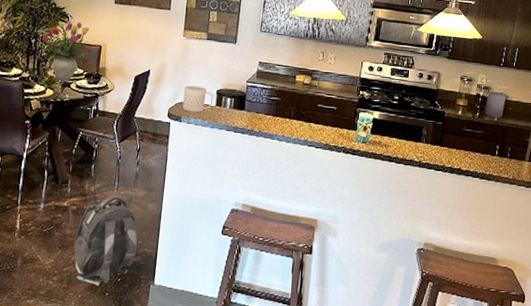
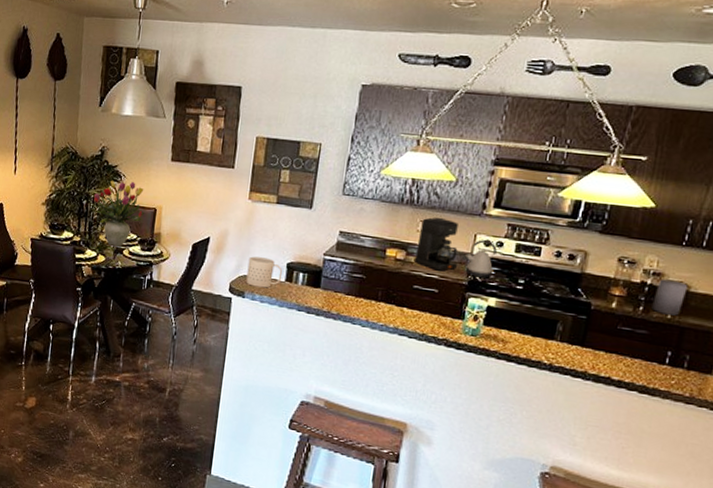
backpack: present [73,195,139,286] -> none [125,374,195,469]
coffee maker: none [318,48,350,92] -> present [415,217,458,271]
kettle: none [356,66,378,96] -> present [465,240,497,278]

